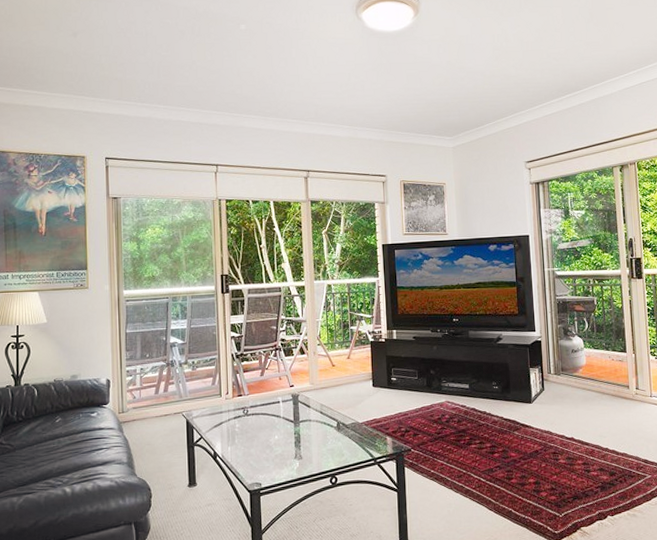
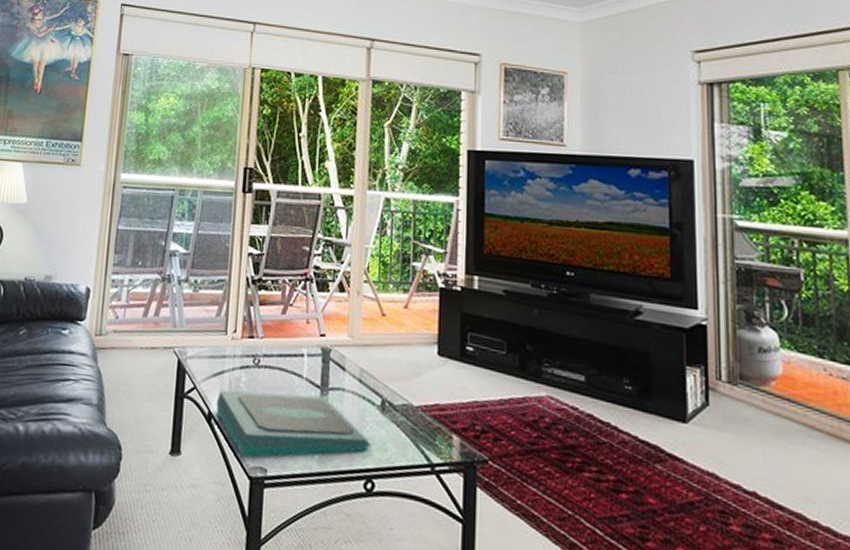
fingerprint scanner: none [219,427,333,479] -> present [216,390,372,458]

